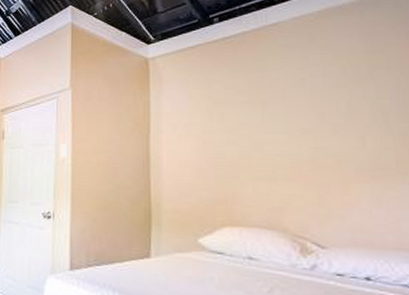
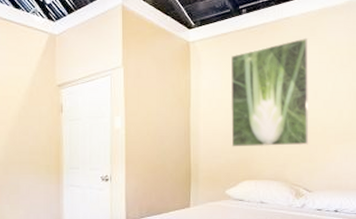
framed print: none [200,45,315,184] -> present [230,37,309,147]

